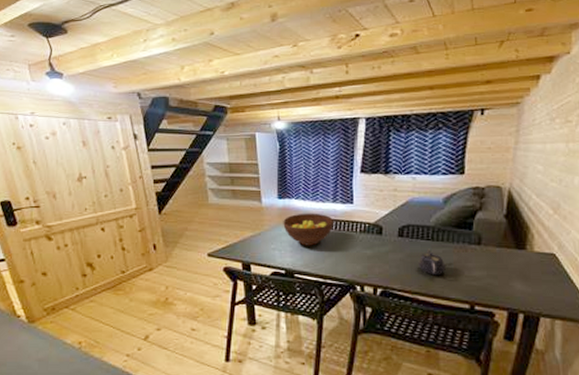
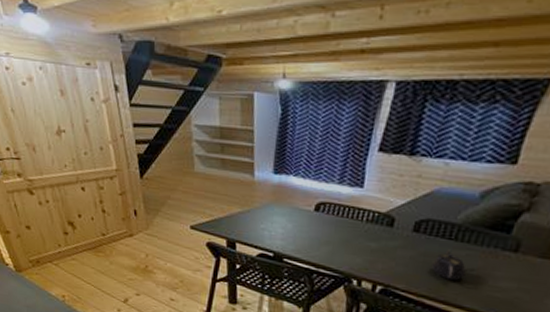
fruit bowl: present [283,213,333,246] -> none [276,192,336,231]

